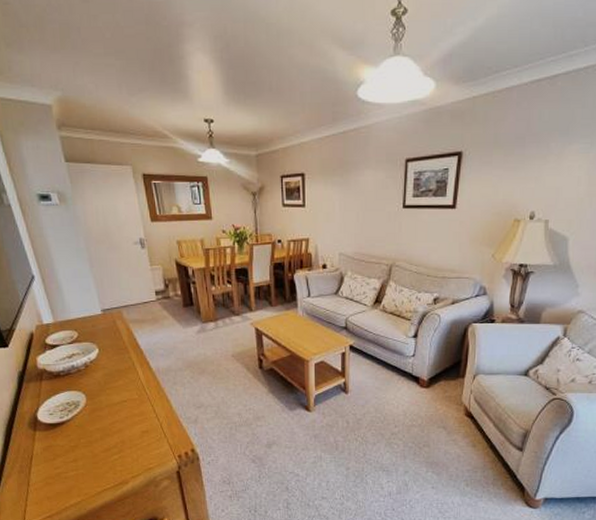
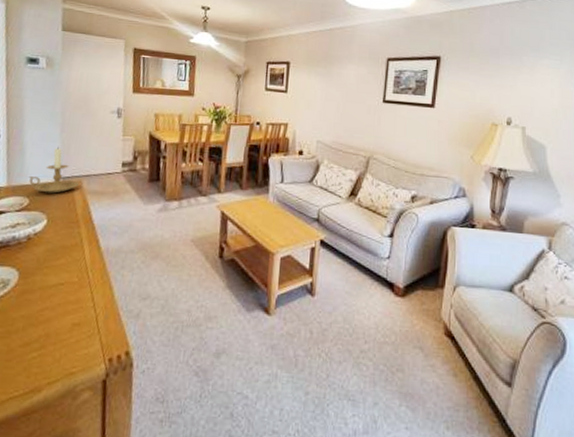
candle holder: none [72,281,120,325] -> present [29,146,80,194]

